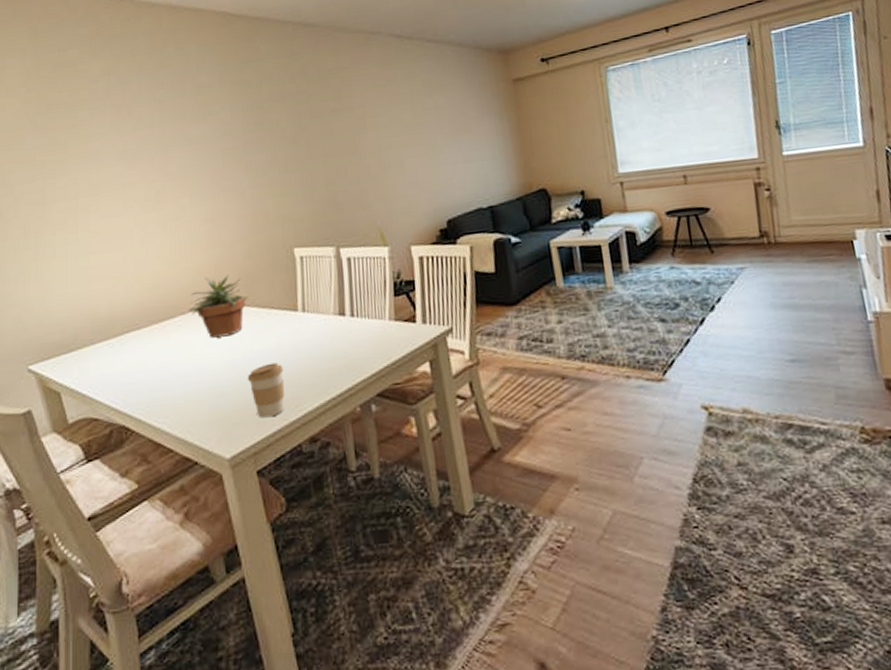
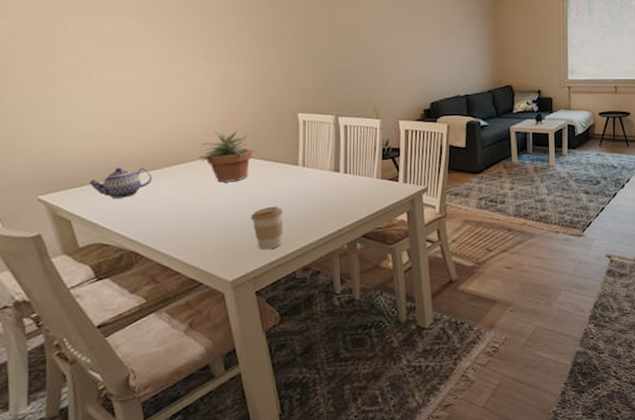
teapot: none [78,325,141,364] -> present [90,167,152,198]

